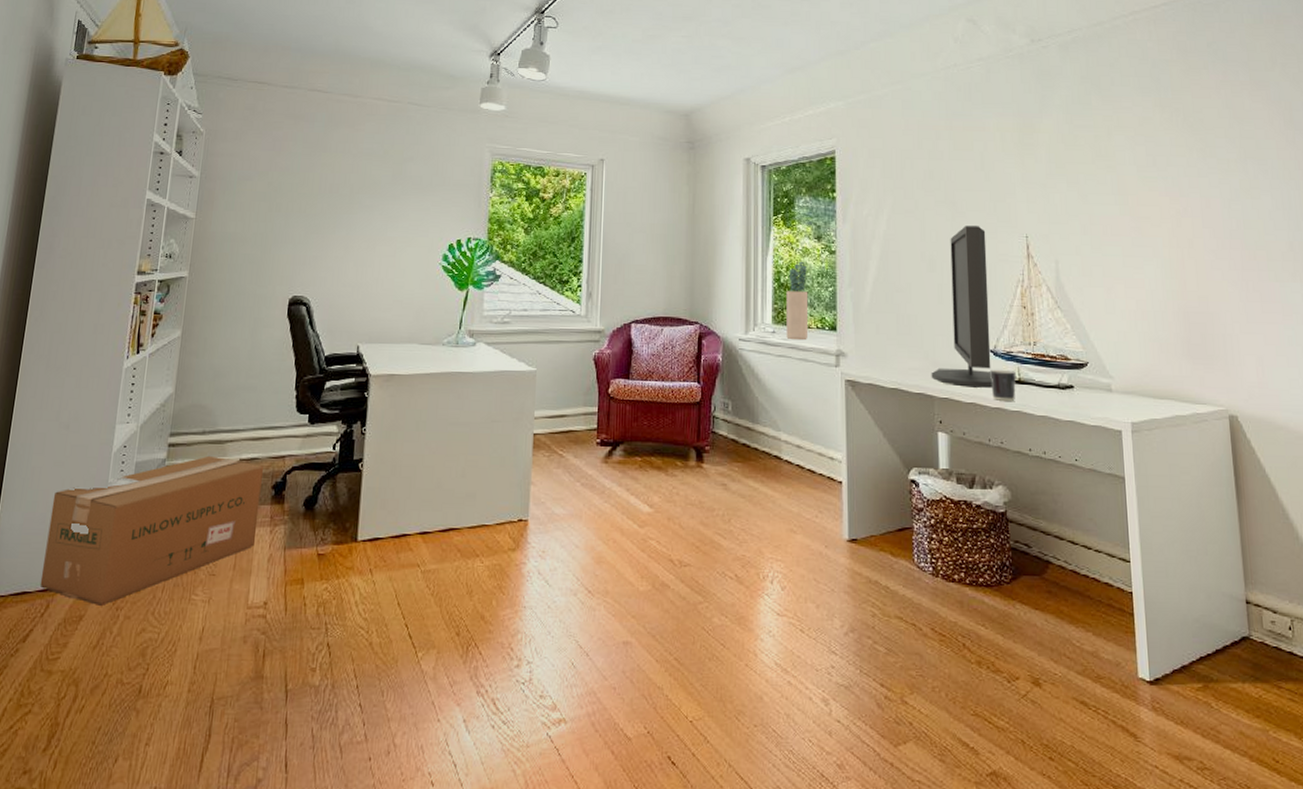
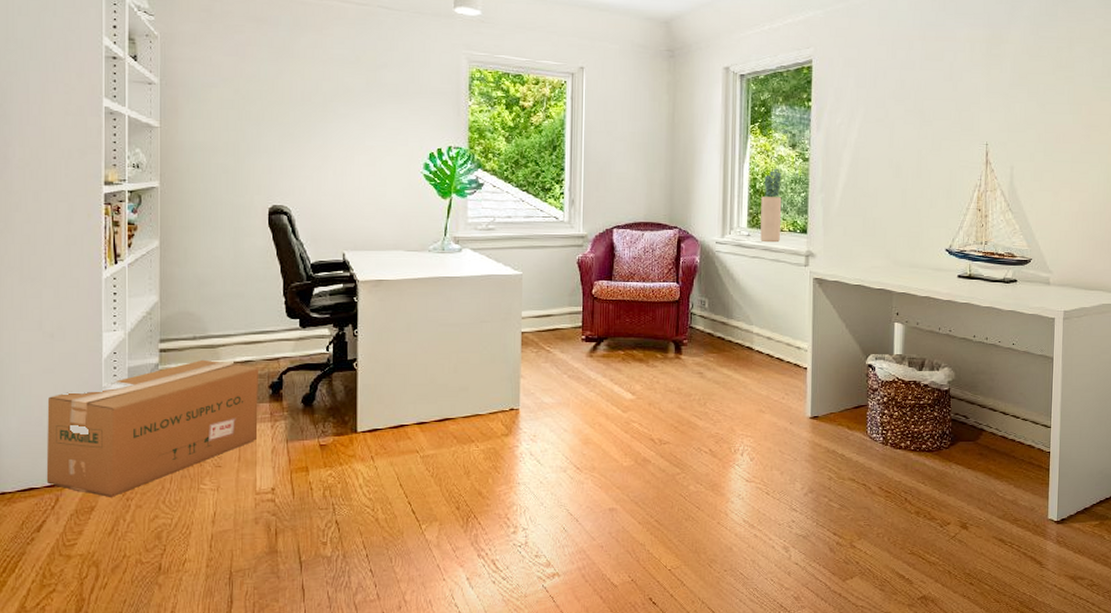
monitor: present [931,226,992,388] -> none [891,134,950,283]
mug: present [990,369,1016,401] -> none [944,266,967,294]

